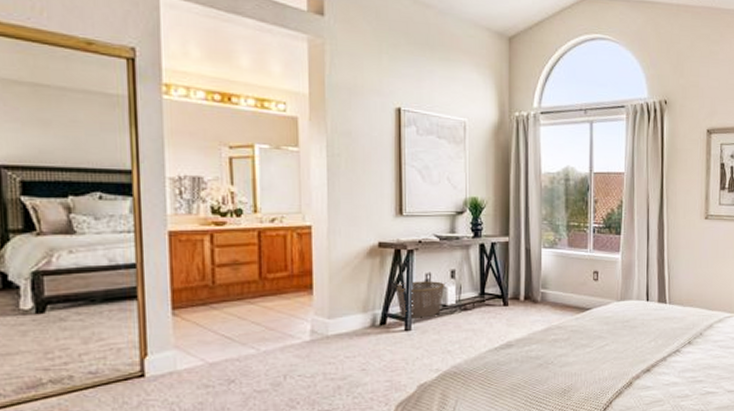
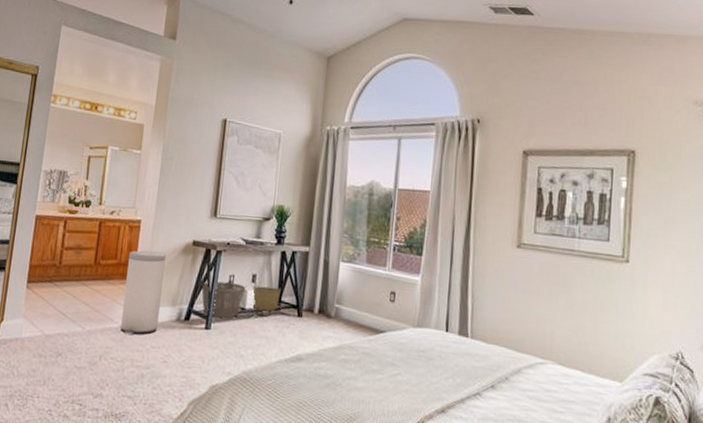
pedal bin: none [303,258,349,349] -> present [120,250,166,335]
basket: none [453,280,484,305] -> present [253,285,282,311]

